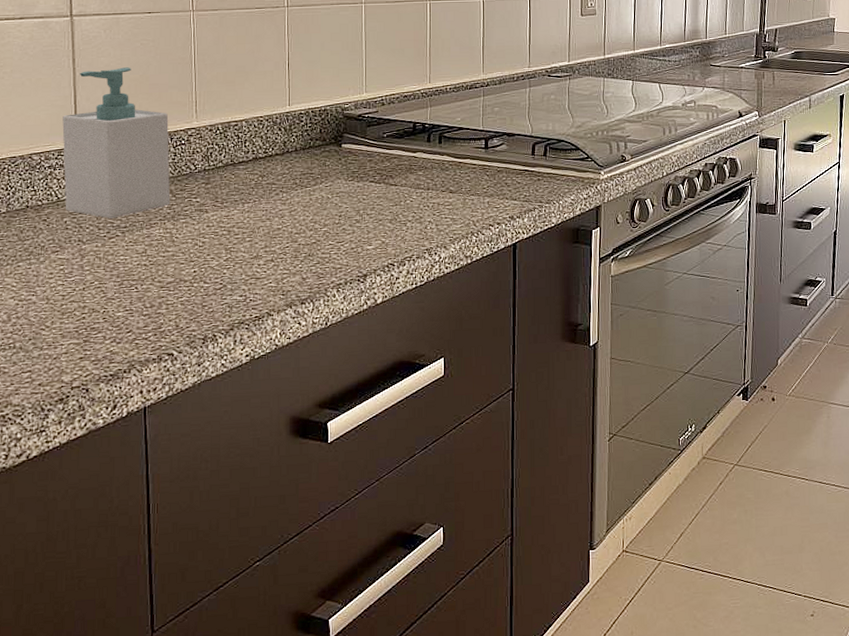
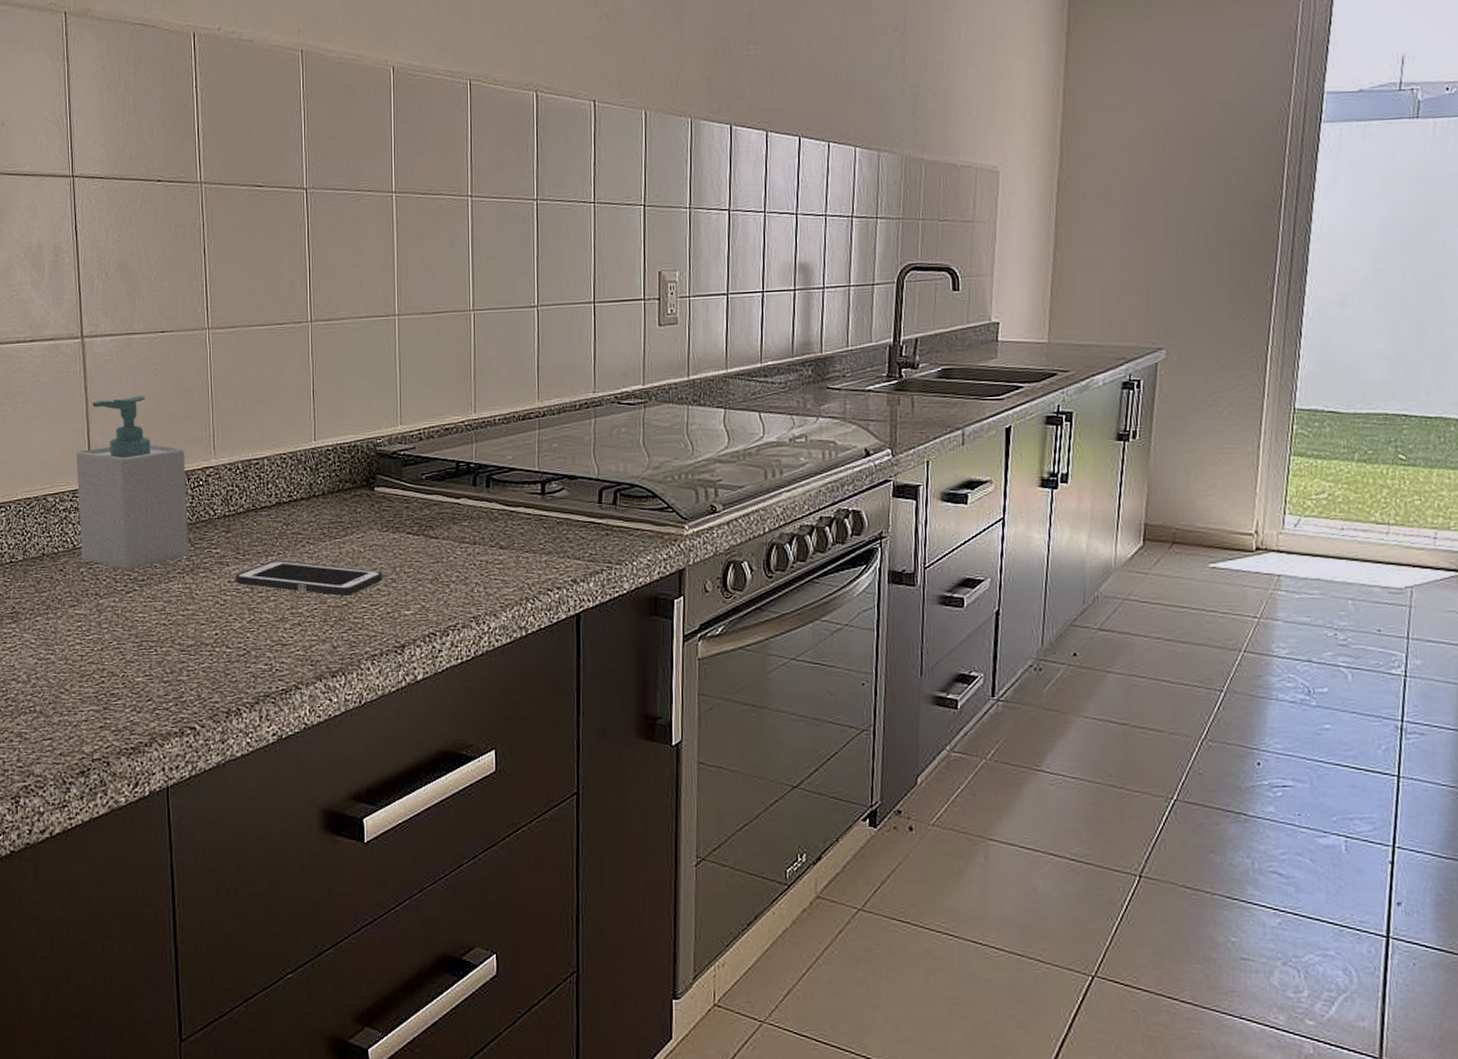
cell phone: none [213,206,348,235] -> present [234,560,383,596]

